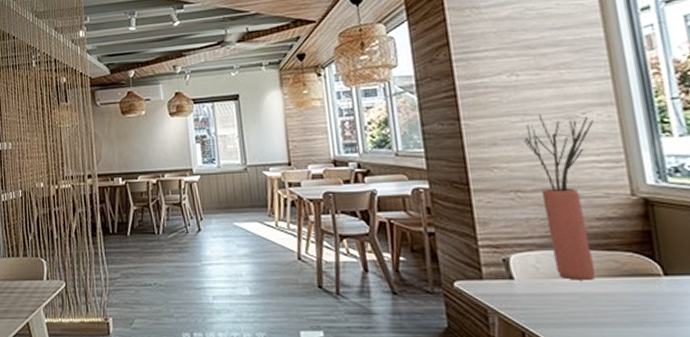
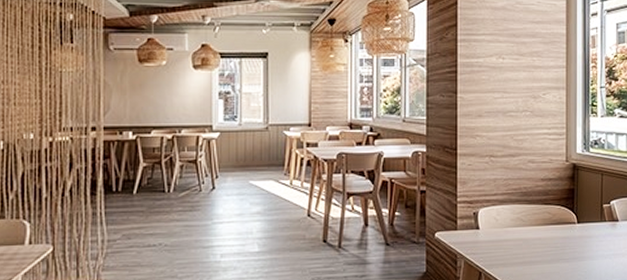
vase: present [524,115,596,280] -> none [501,93,550,229]

